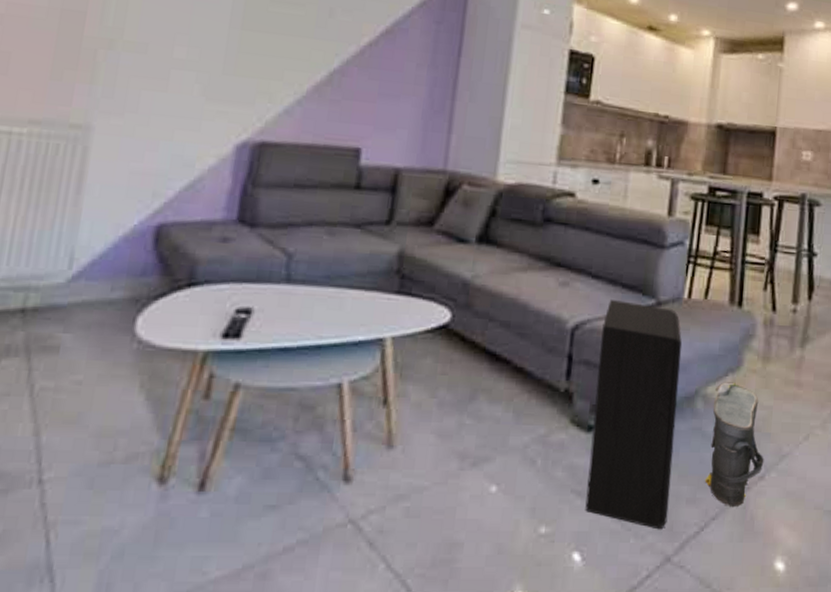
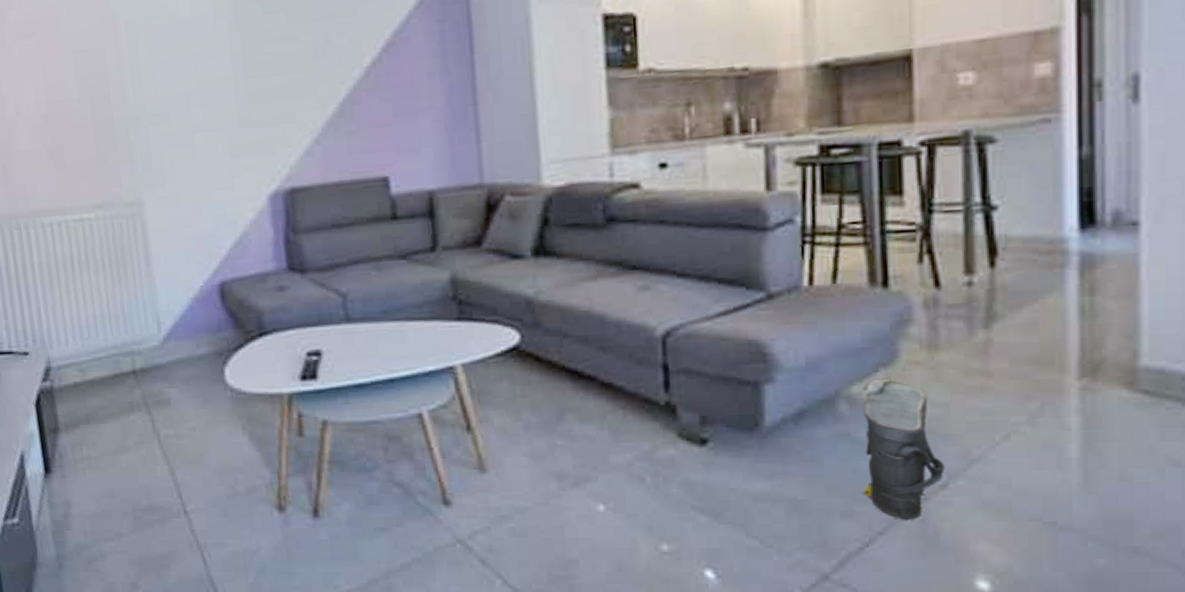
speaker: present [585,300,683,530] -> none [700,298,818,546]

